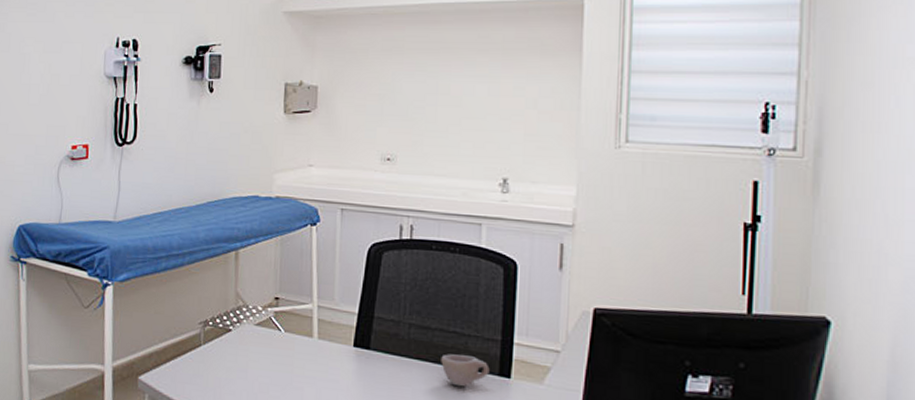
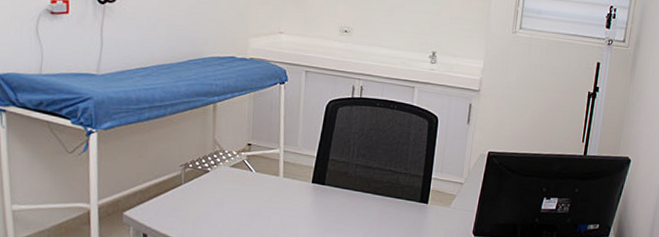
cup: present [441,354,490,387] -> none [378,187,414,212]

